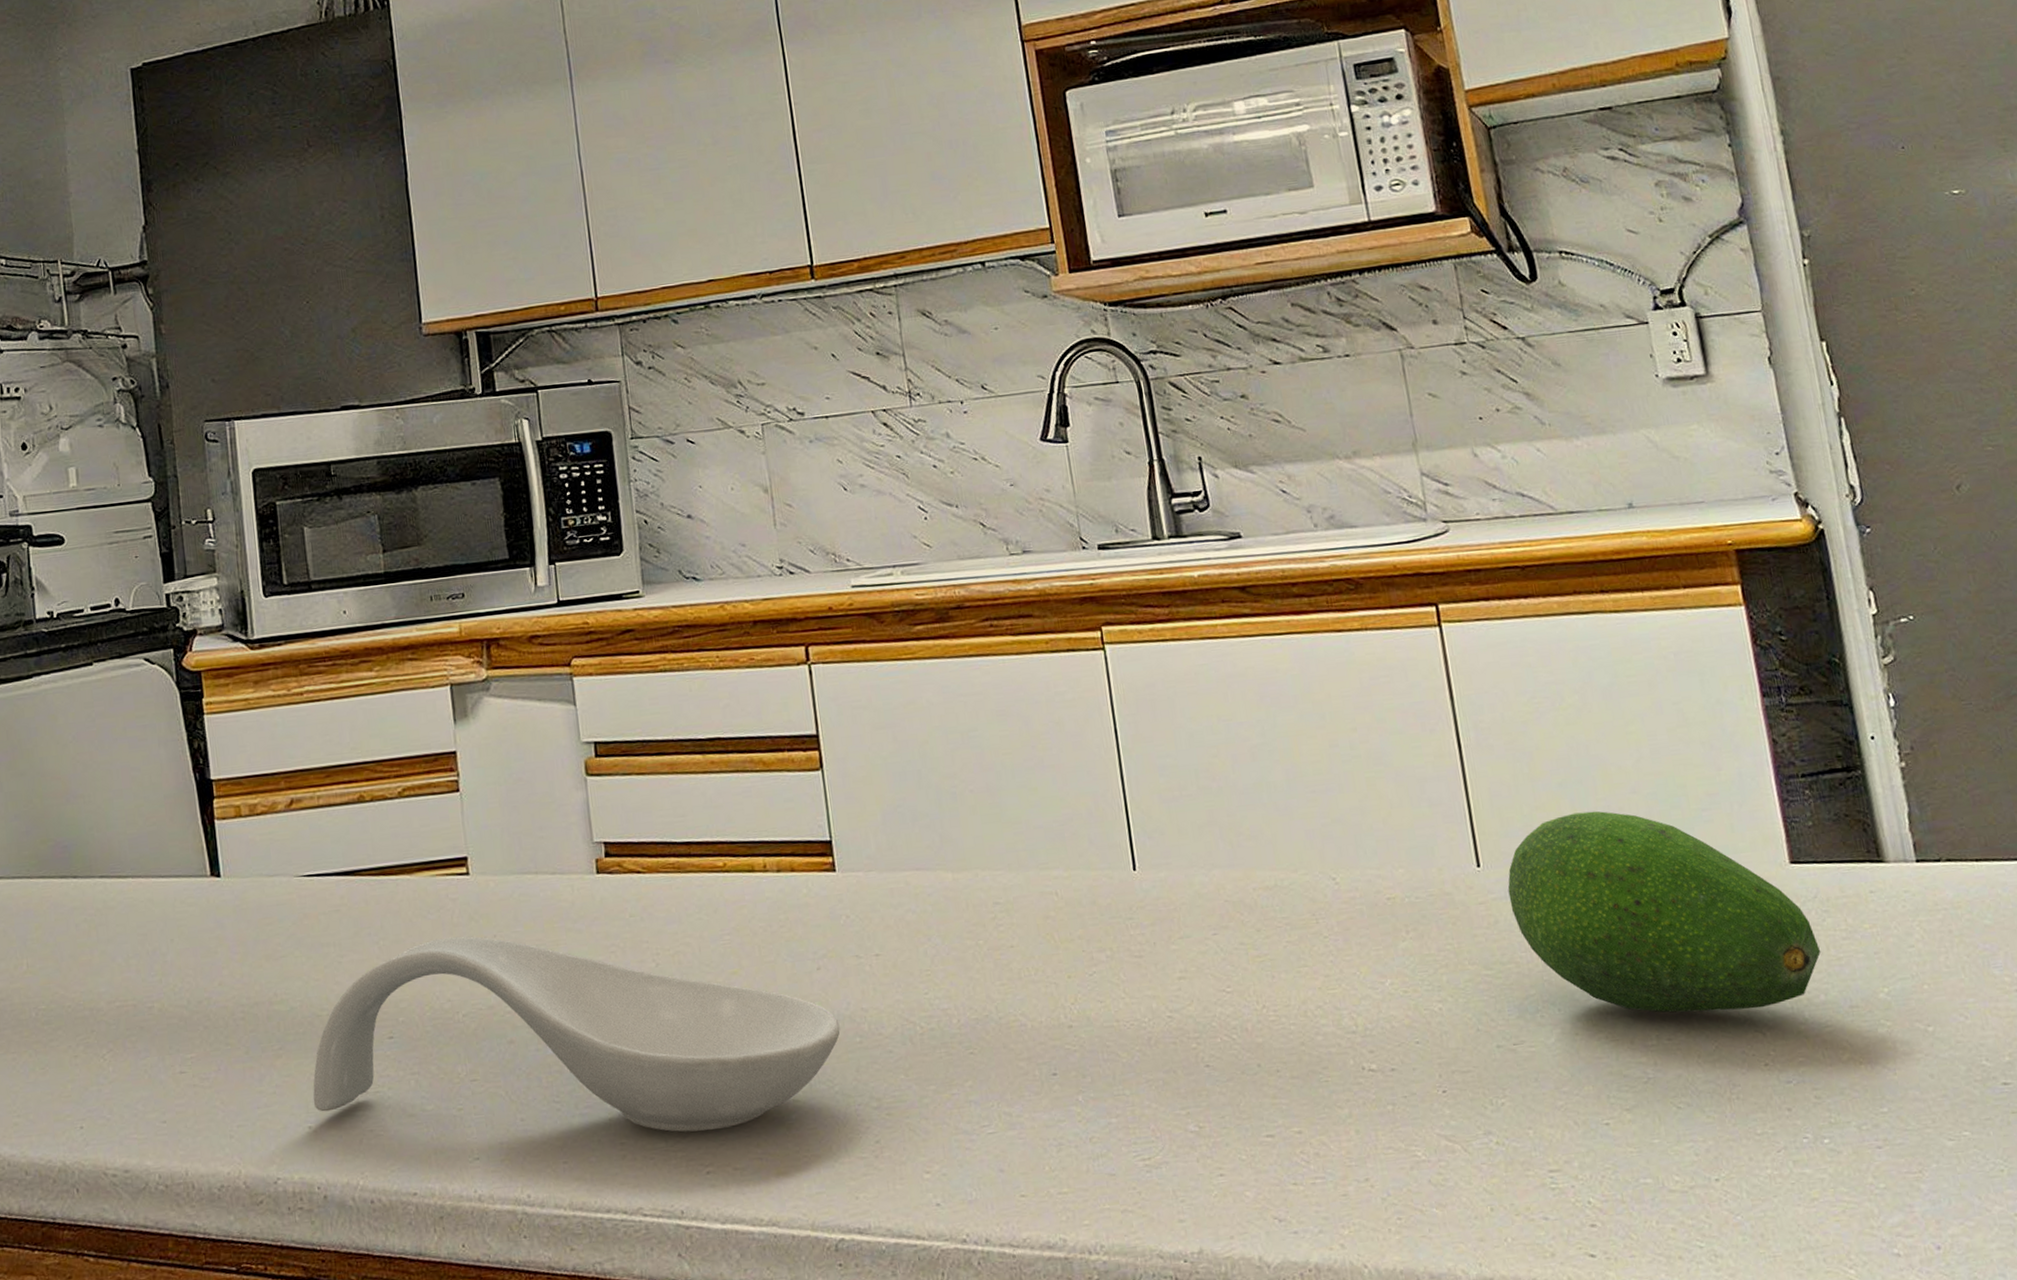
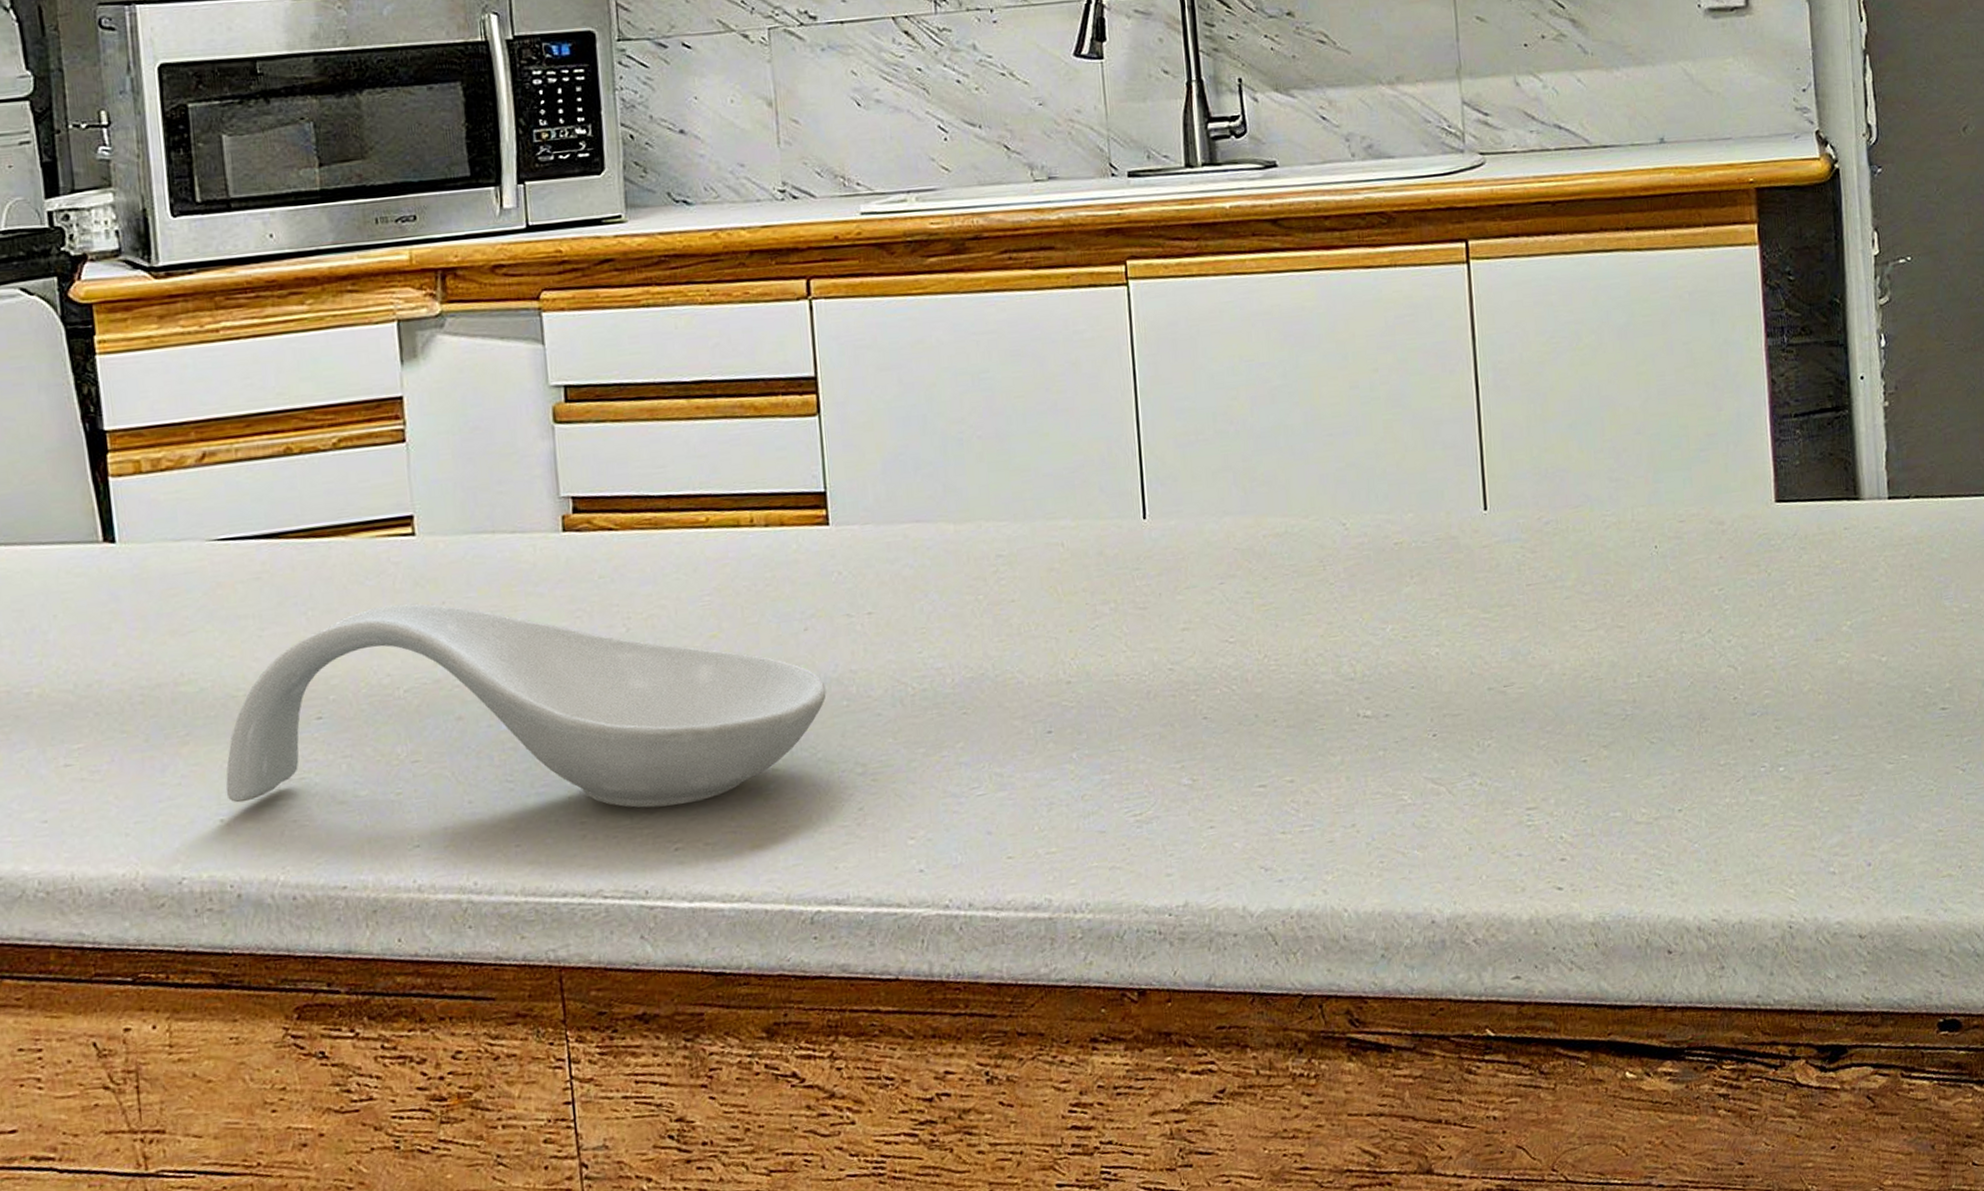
fruit: present [1508,811,1821,1013] -> none [1511,452,1795,651]

